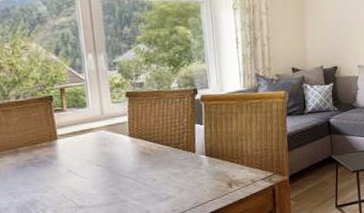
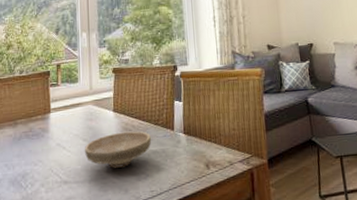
bowl: none [100,155,172,191] -> present [85,131,152,168]

